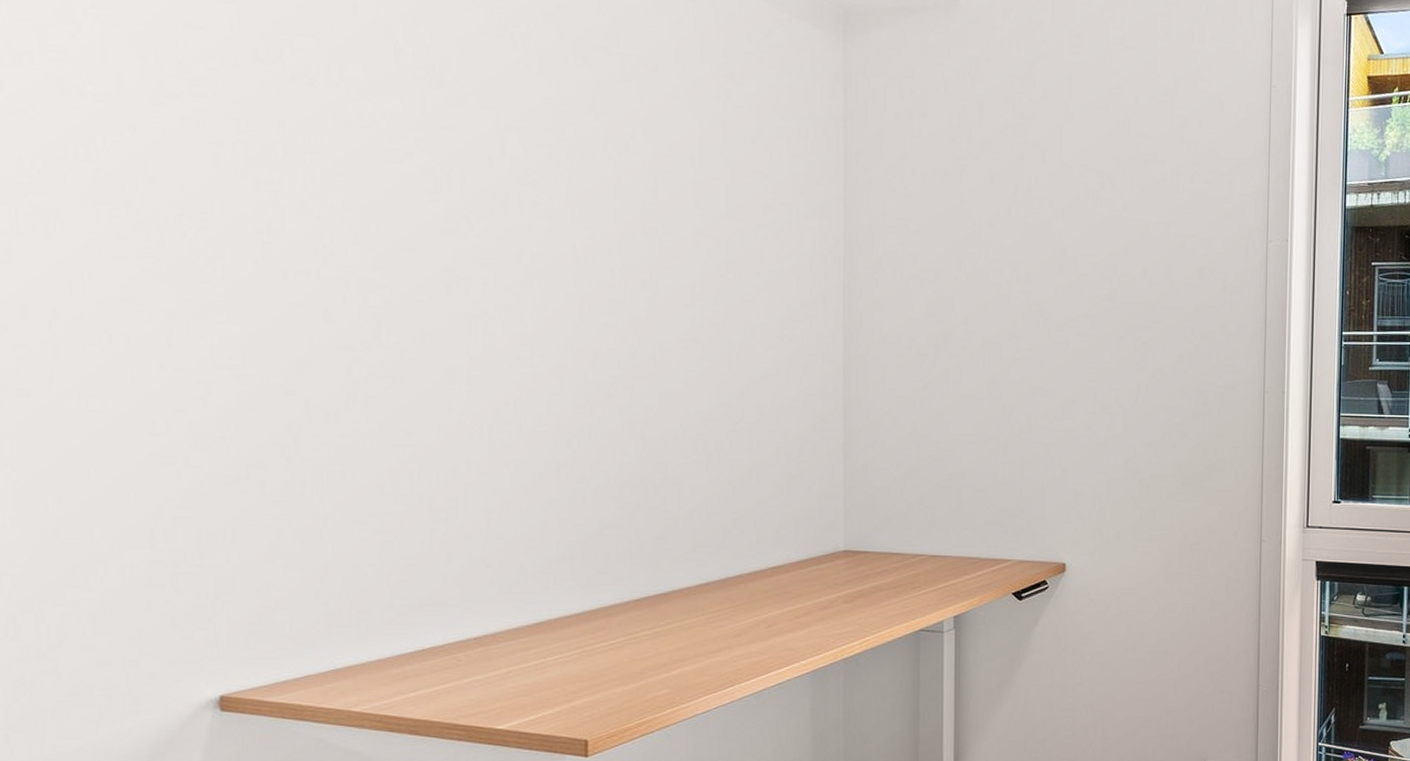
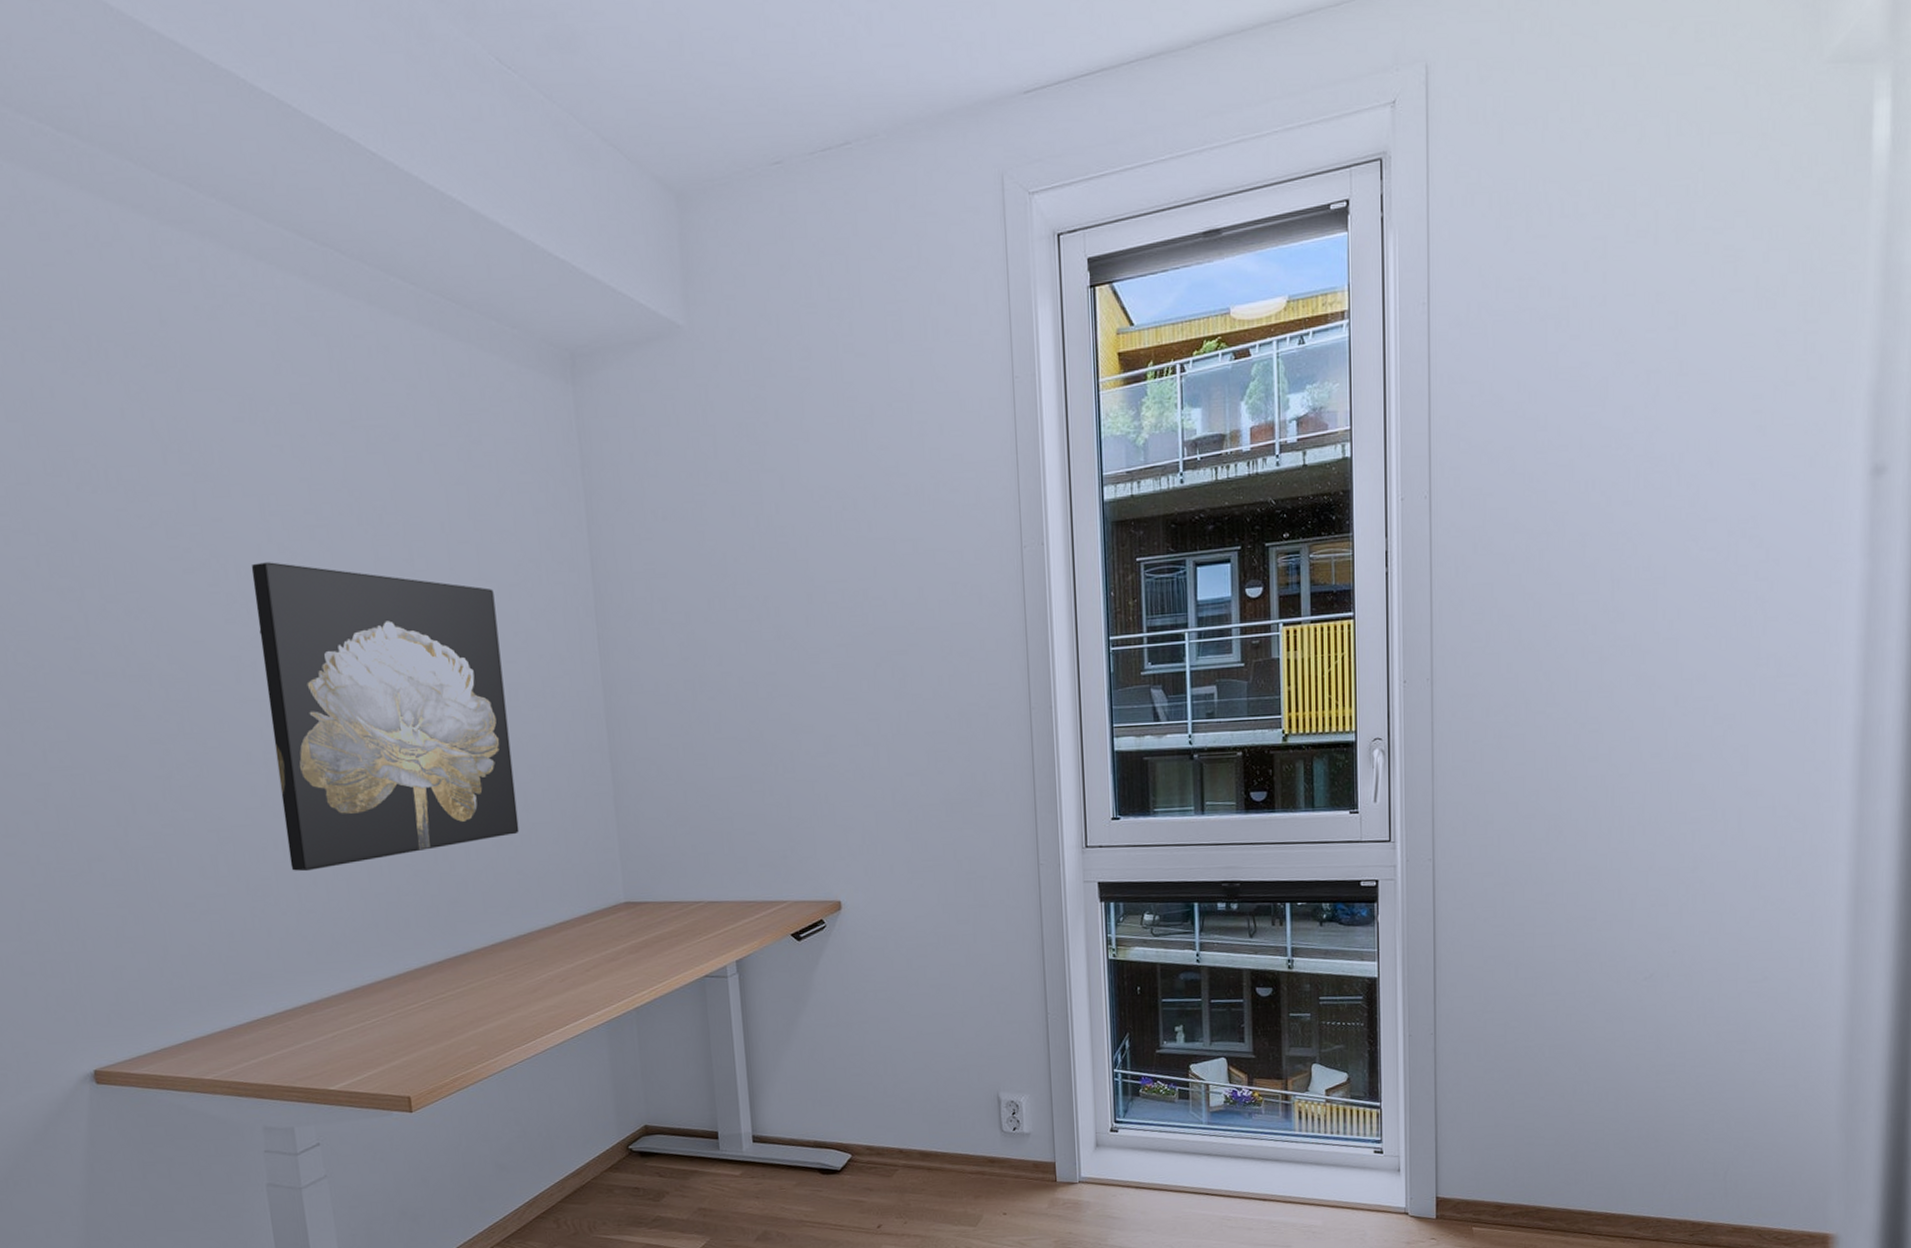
wall art: none [478,175,740,496] -> present [251,562,519,872]

